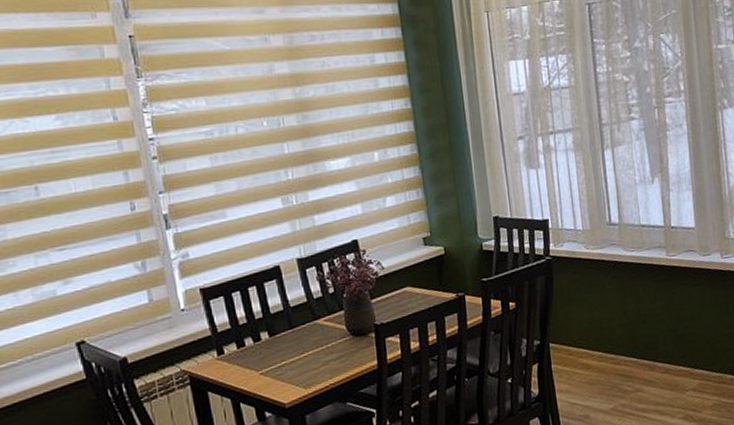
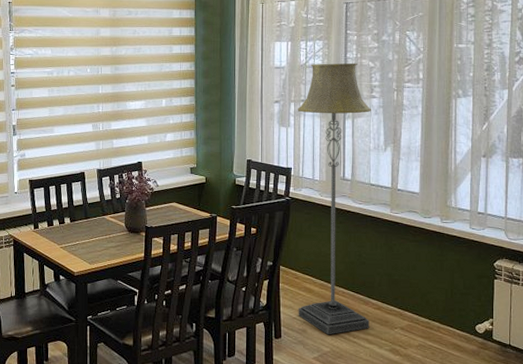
floor lamp: none [546,78,659,416] -> present [297,62,372,335]

